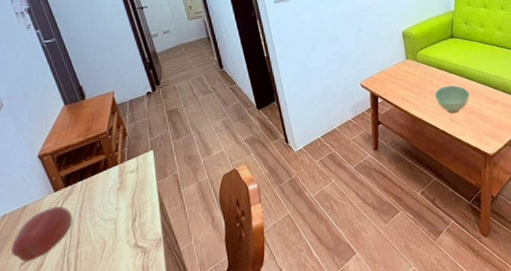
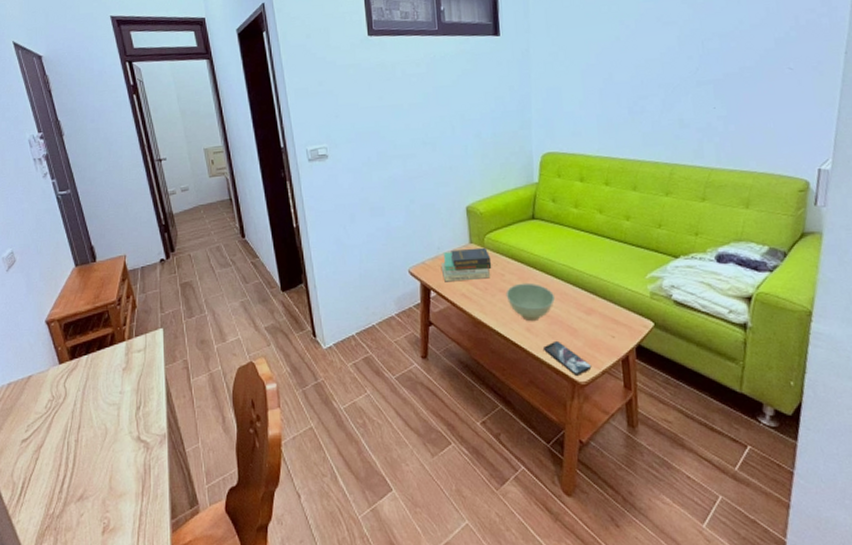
fruit: present [11,206,73,262] -> none [14,381,76,440]
books: none [385,61,424,90] -> present [440,247,492,282]
smartphone: none [463,125,498,150] -> present [544,340,592,376]

